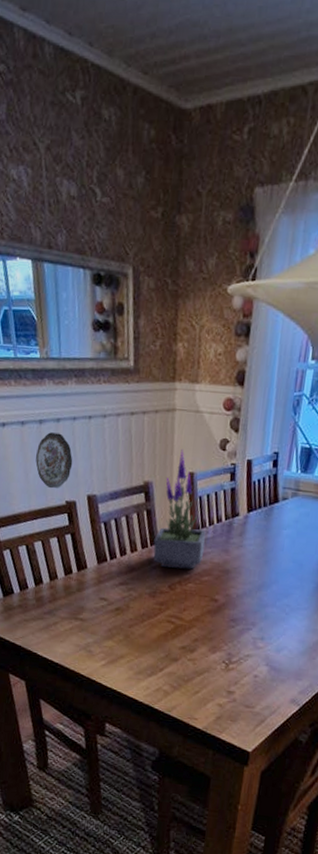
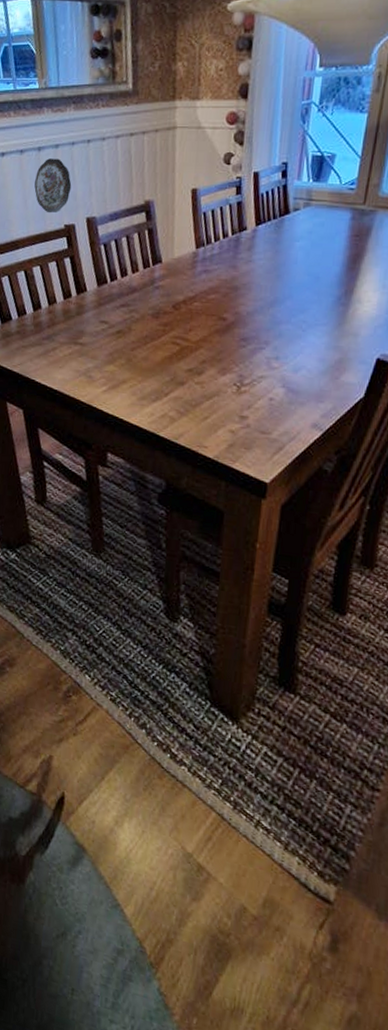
potted plant: present [153,449,206,569] -> none [155,166,211,288]

